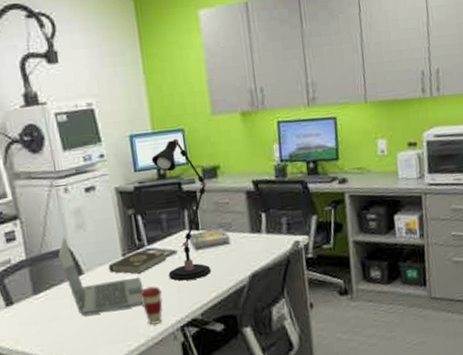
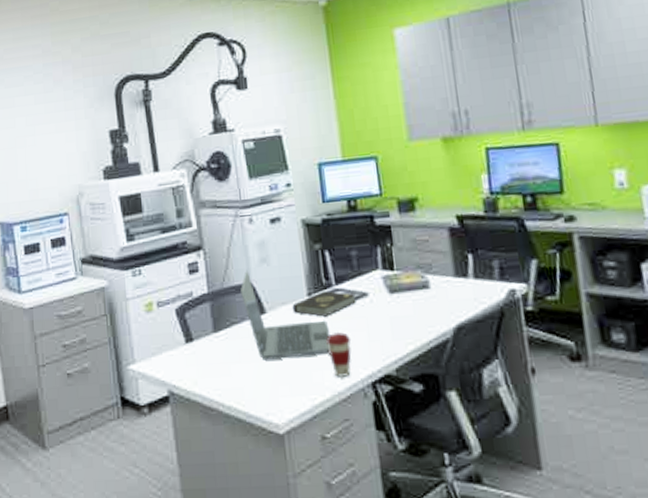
desk lamp: present [151,138,212,281] -> none [341,166,408,329]

